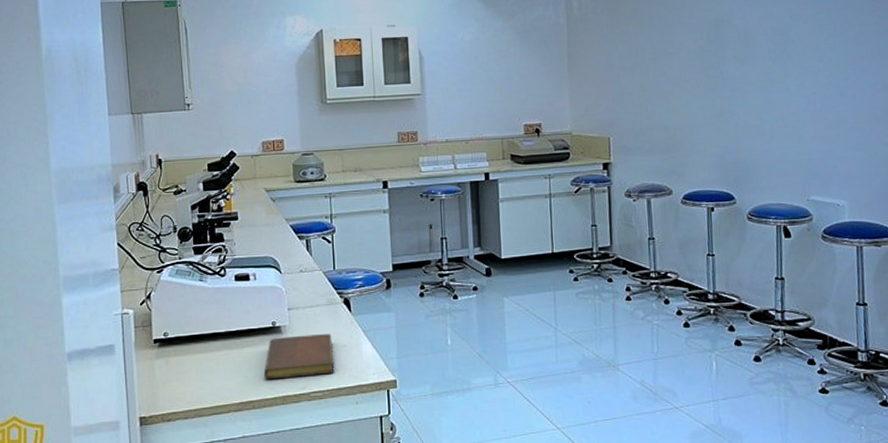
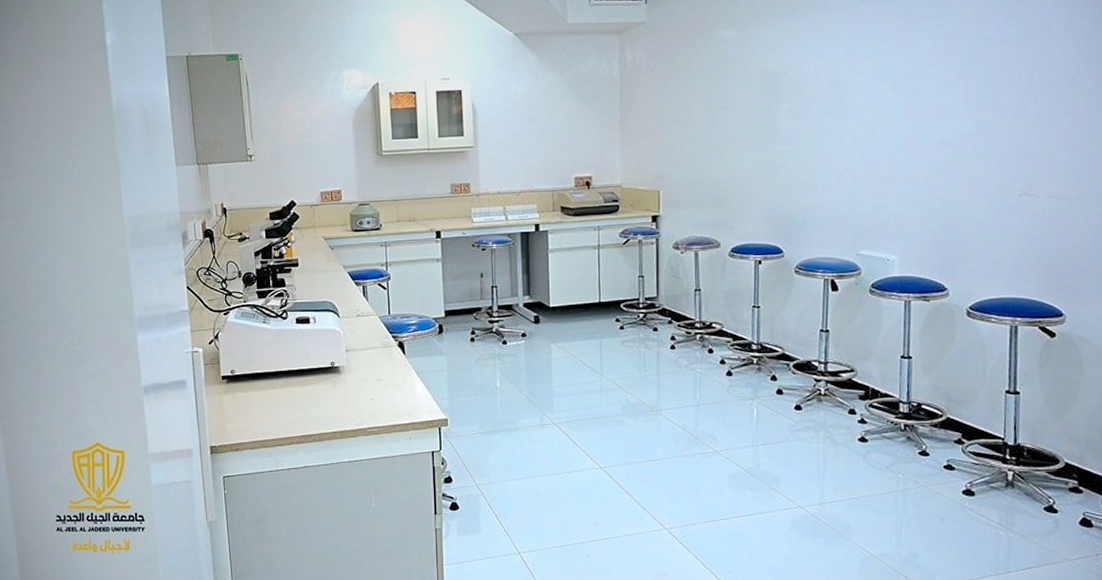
notebook: present [263,334,335,380] -> none [323,375,389,415]

